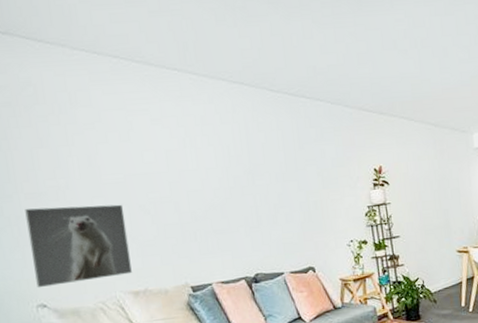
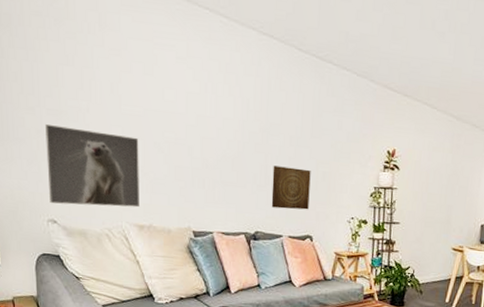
wall art: none [263,202,306,247] -> present [271,165,311,210]

